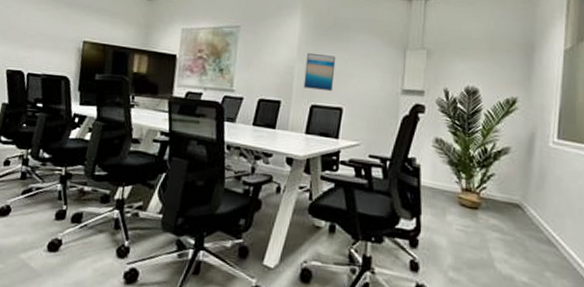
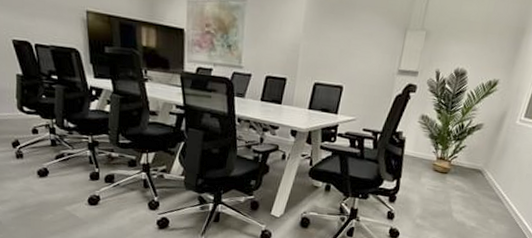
wall art: present [303,52,336,92] -> none [308,30,340,71]

